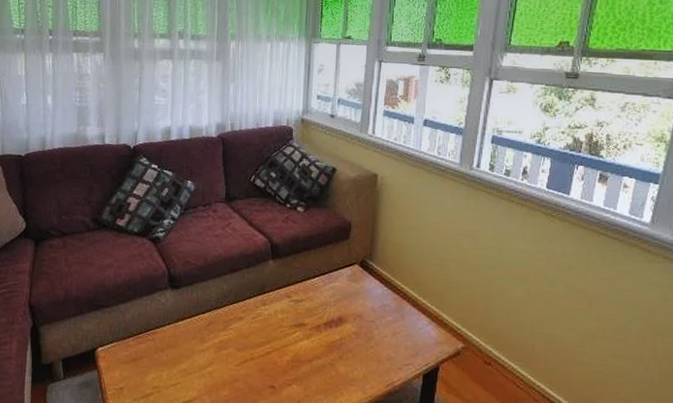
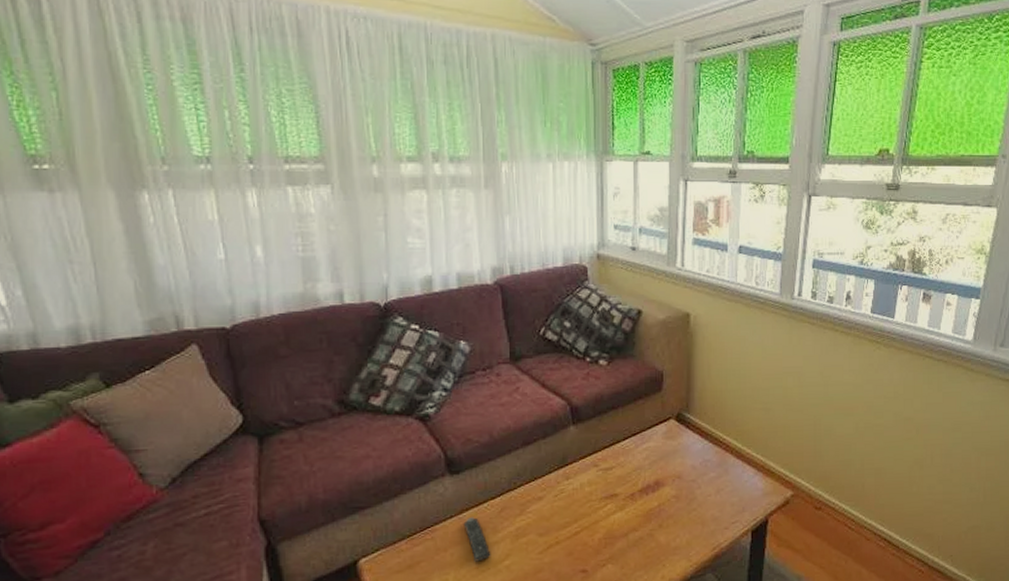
remote control: none [178,326,198,365] -> present [463,517,491,562]

